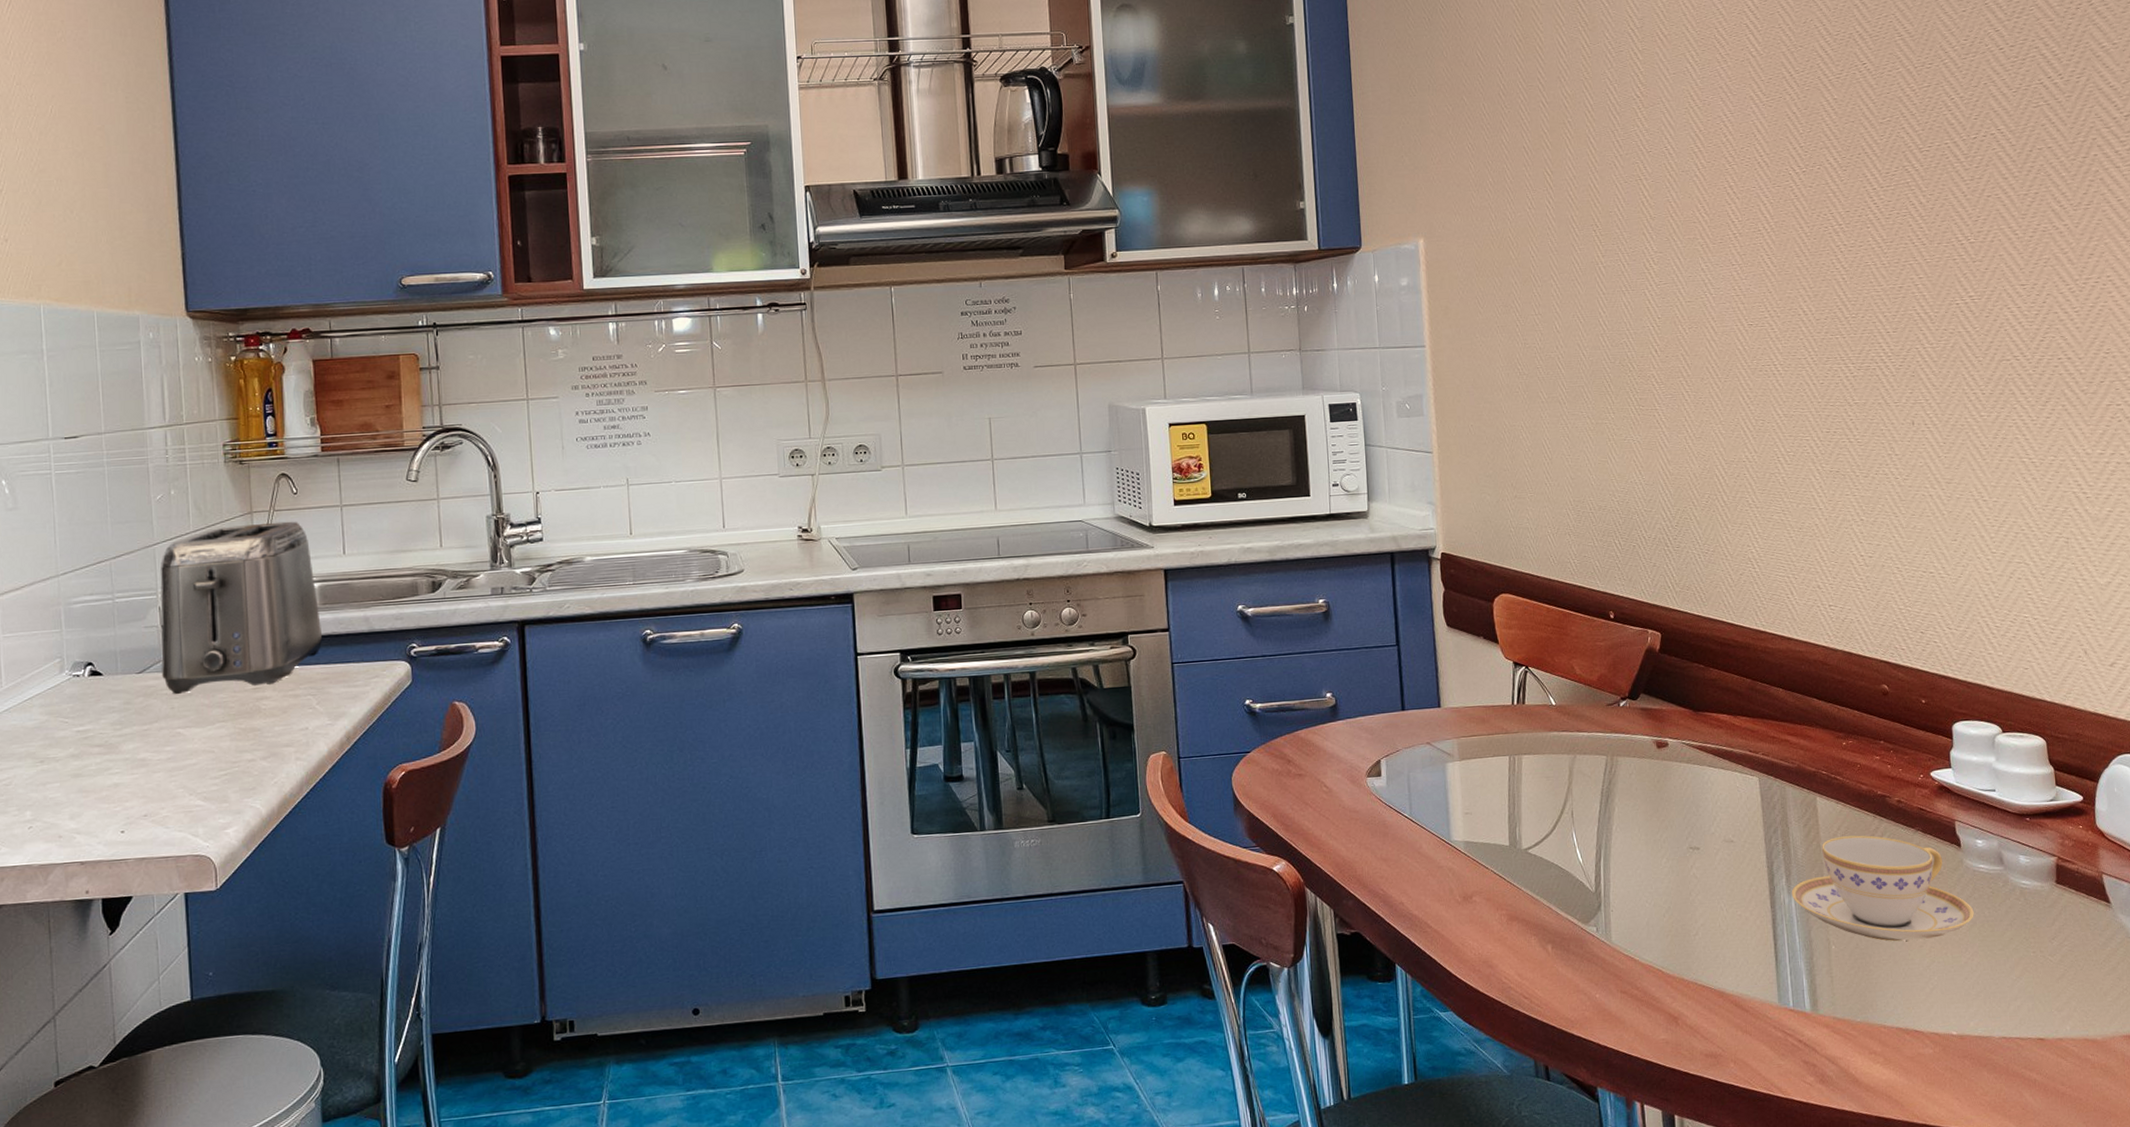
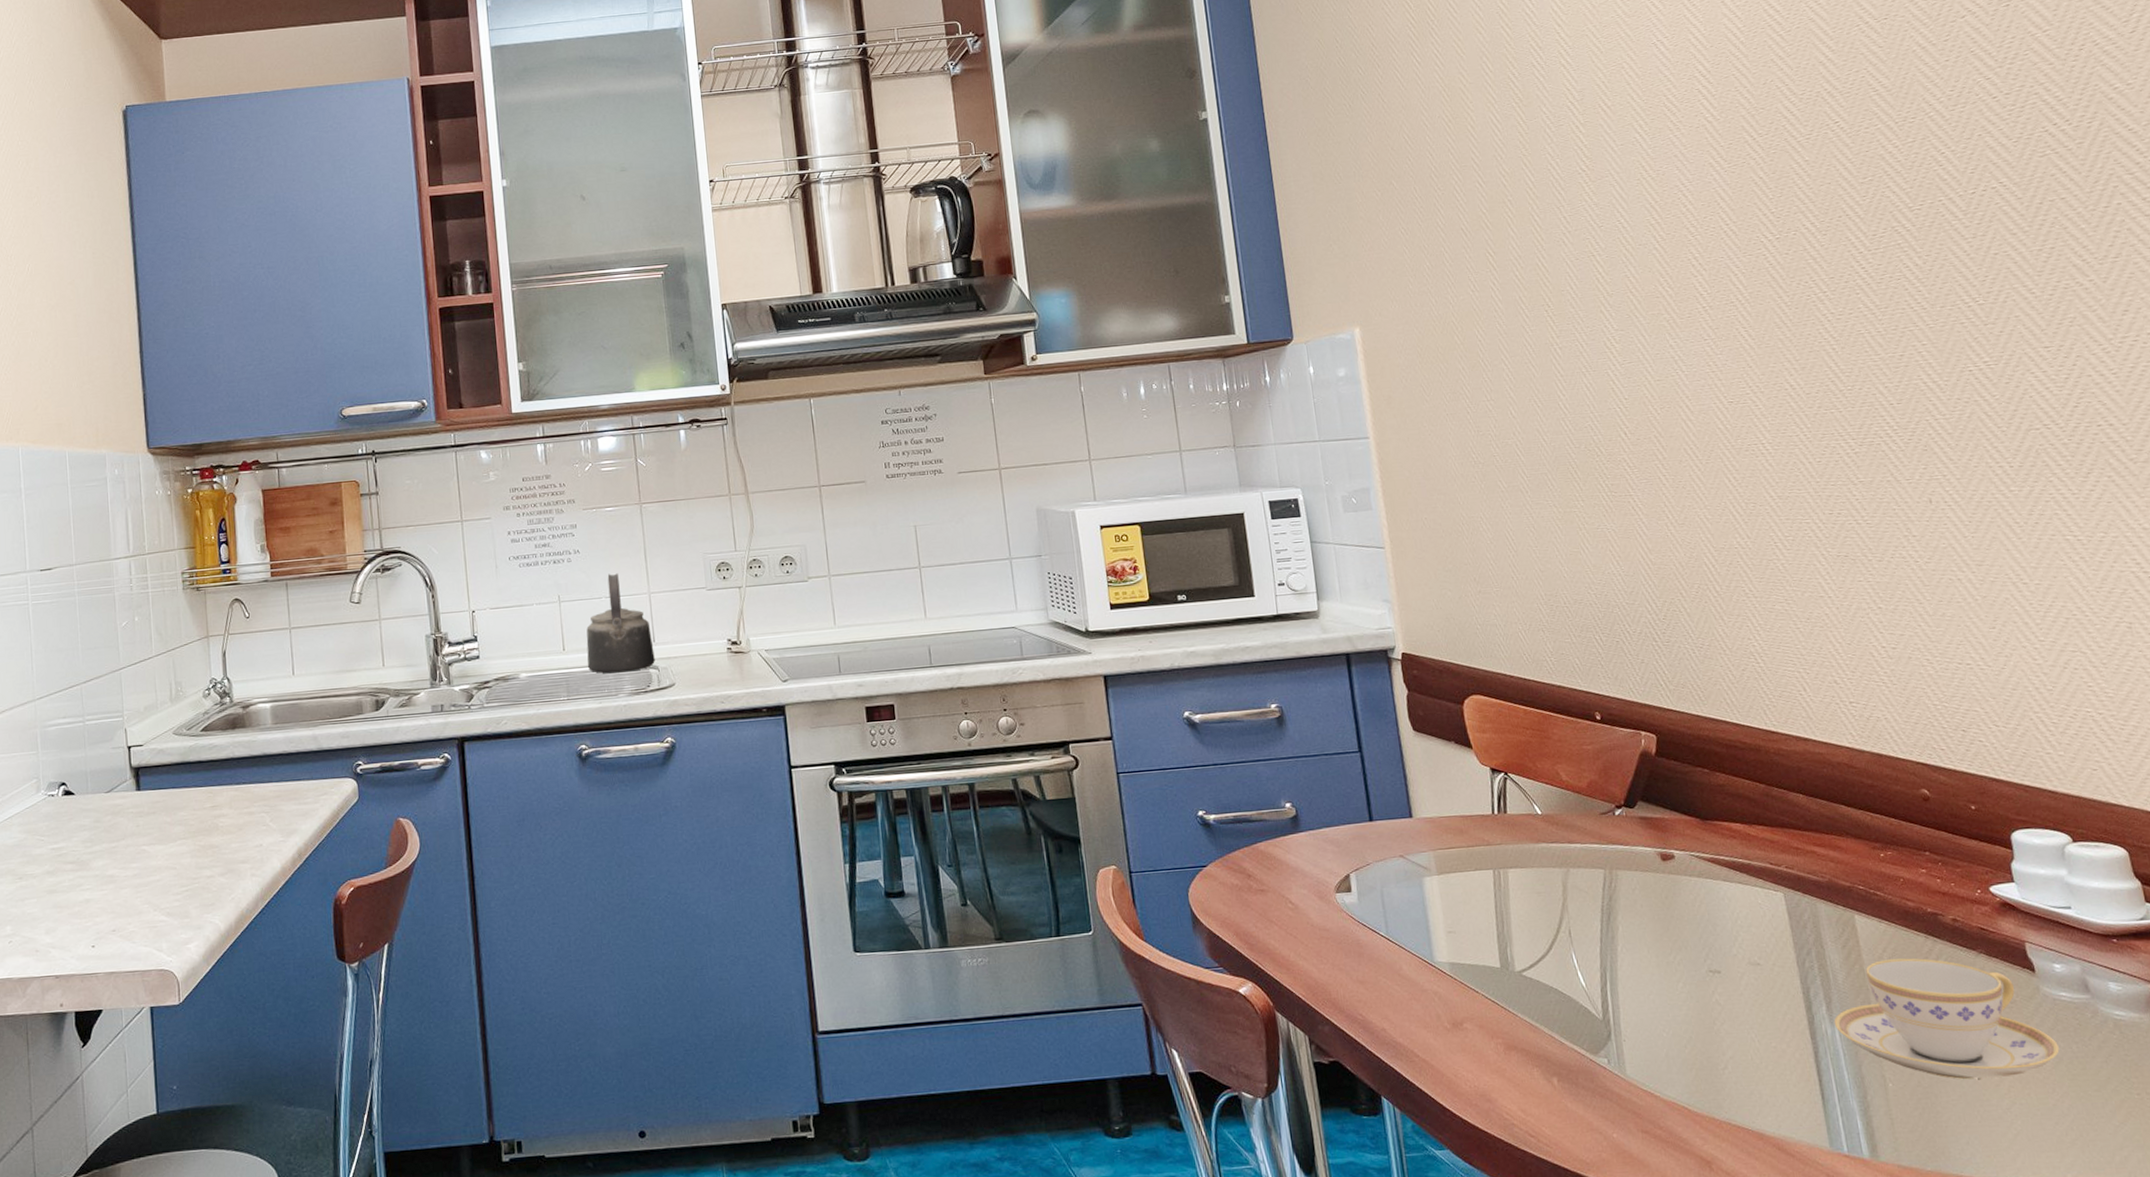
toaster: present [160,521,323,694] -> none [125,644,275,812]
kettle: none [654,457,724,559] -> present [586,573,655,674]

